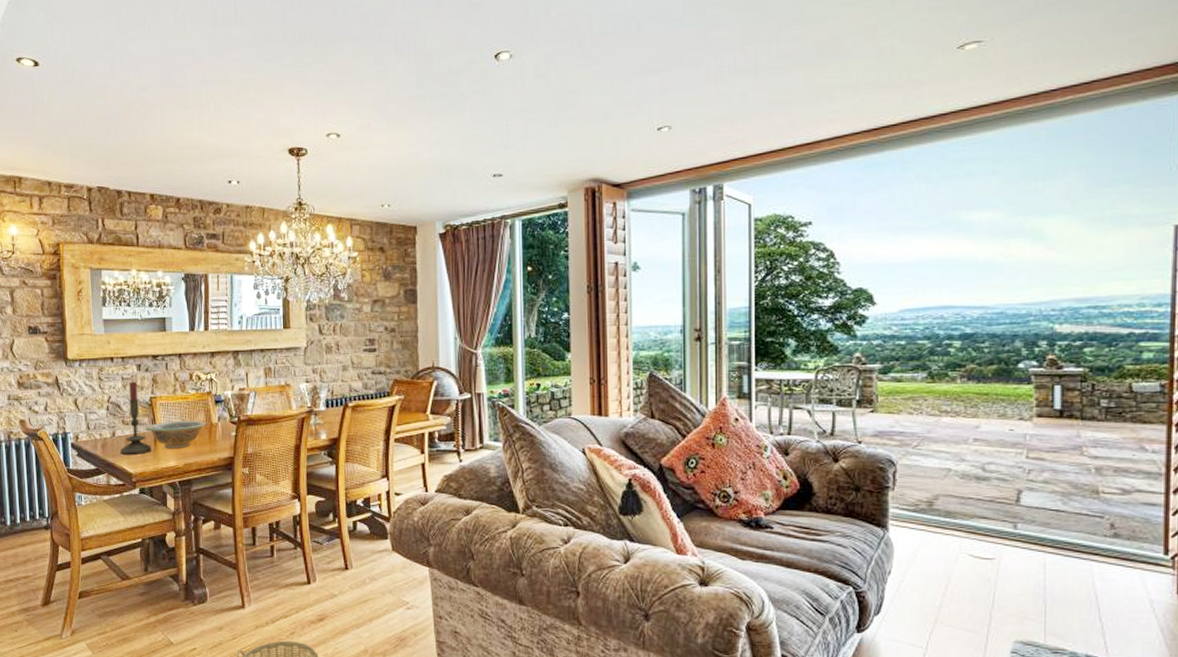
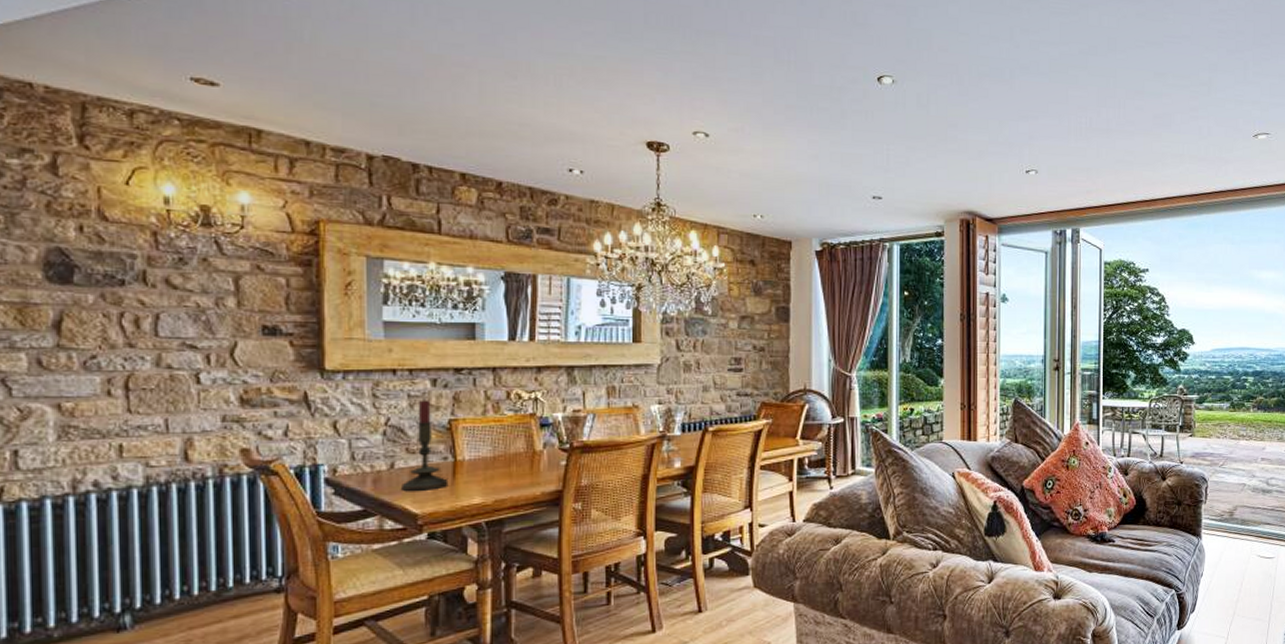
decorative bowl: present [146,420,206,449] -> none [442,447,527,483]

